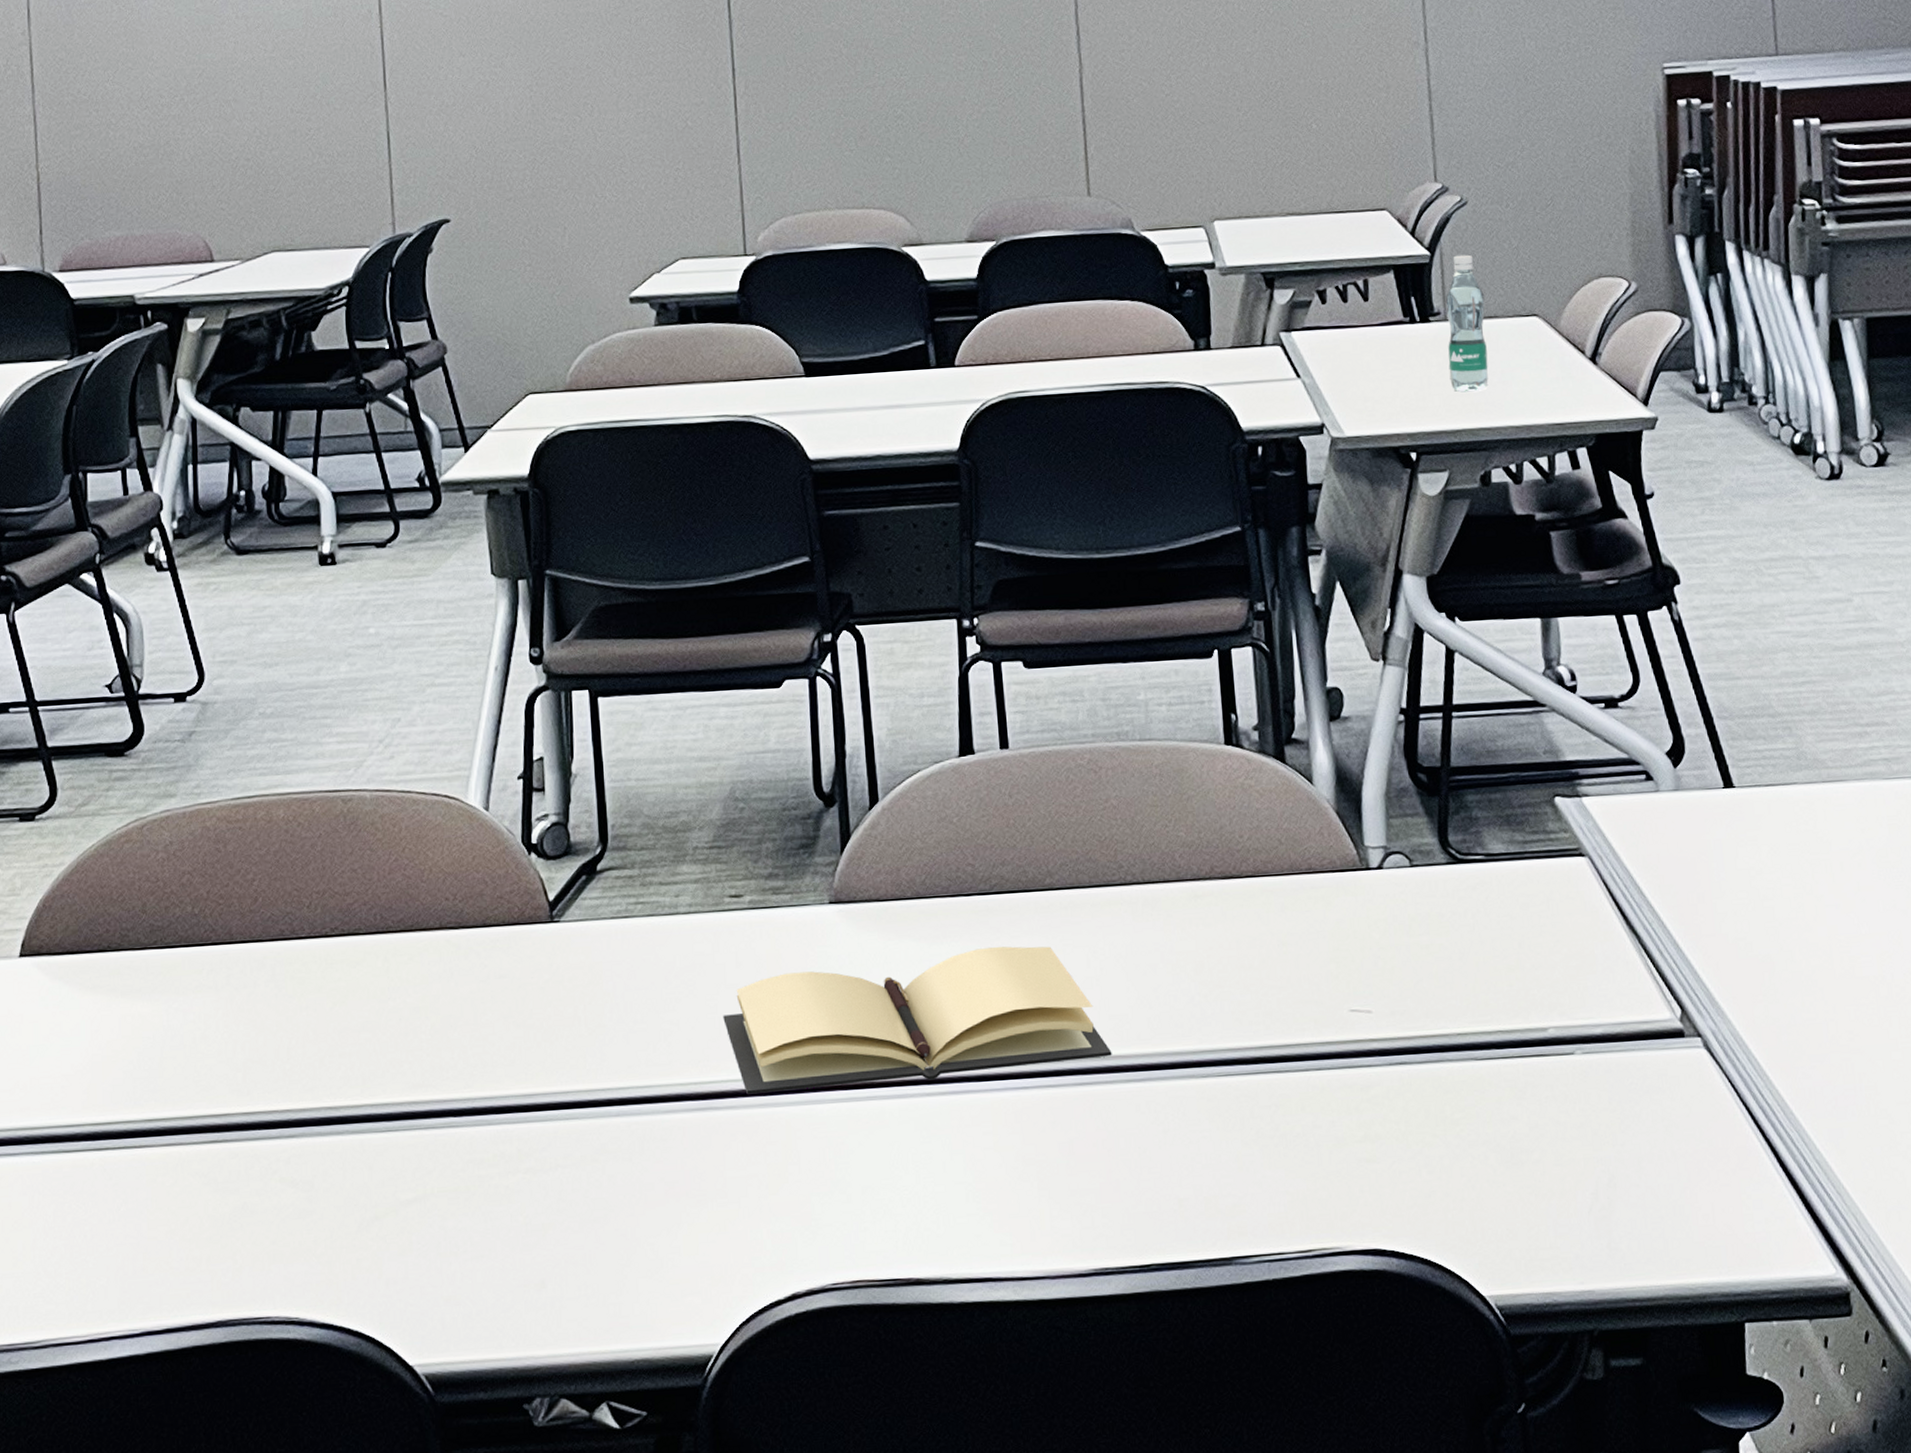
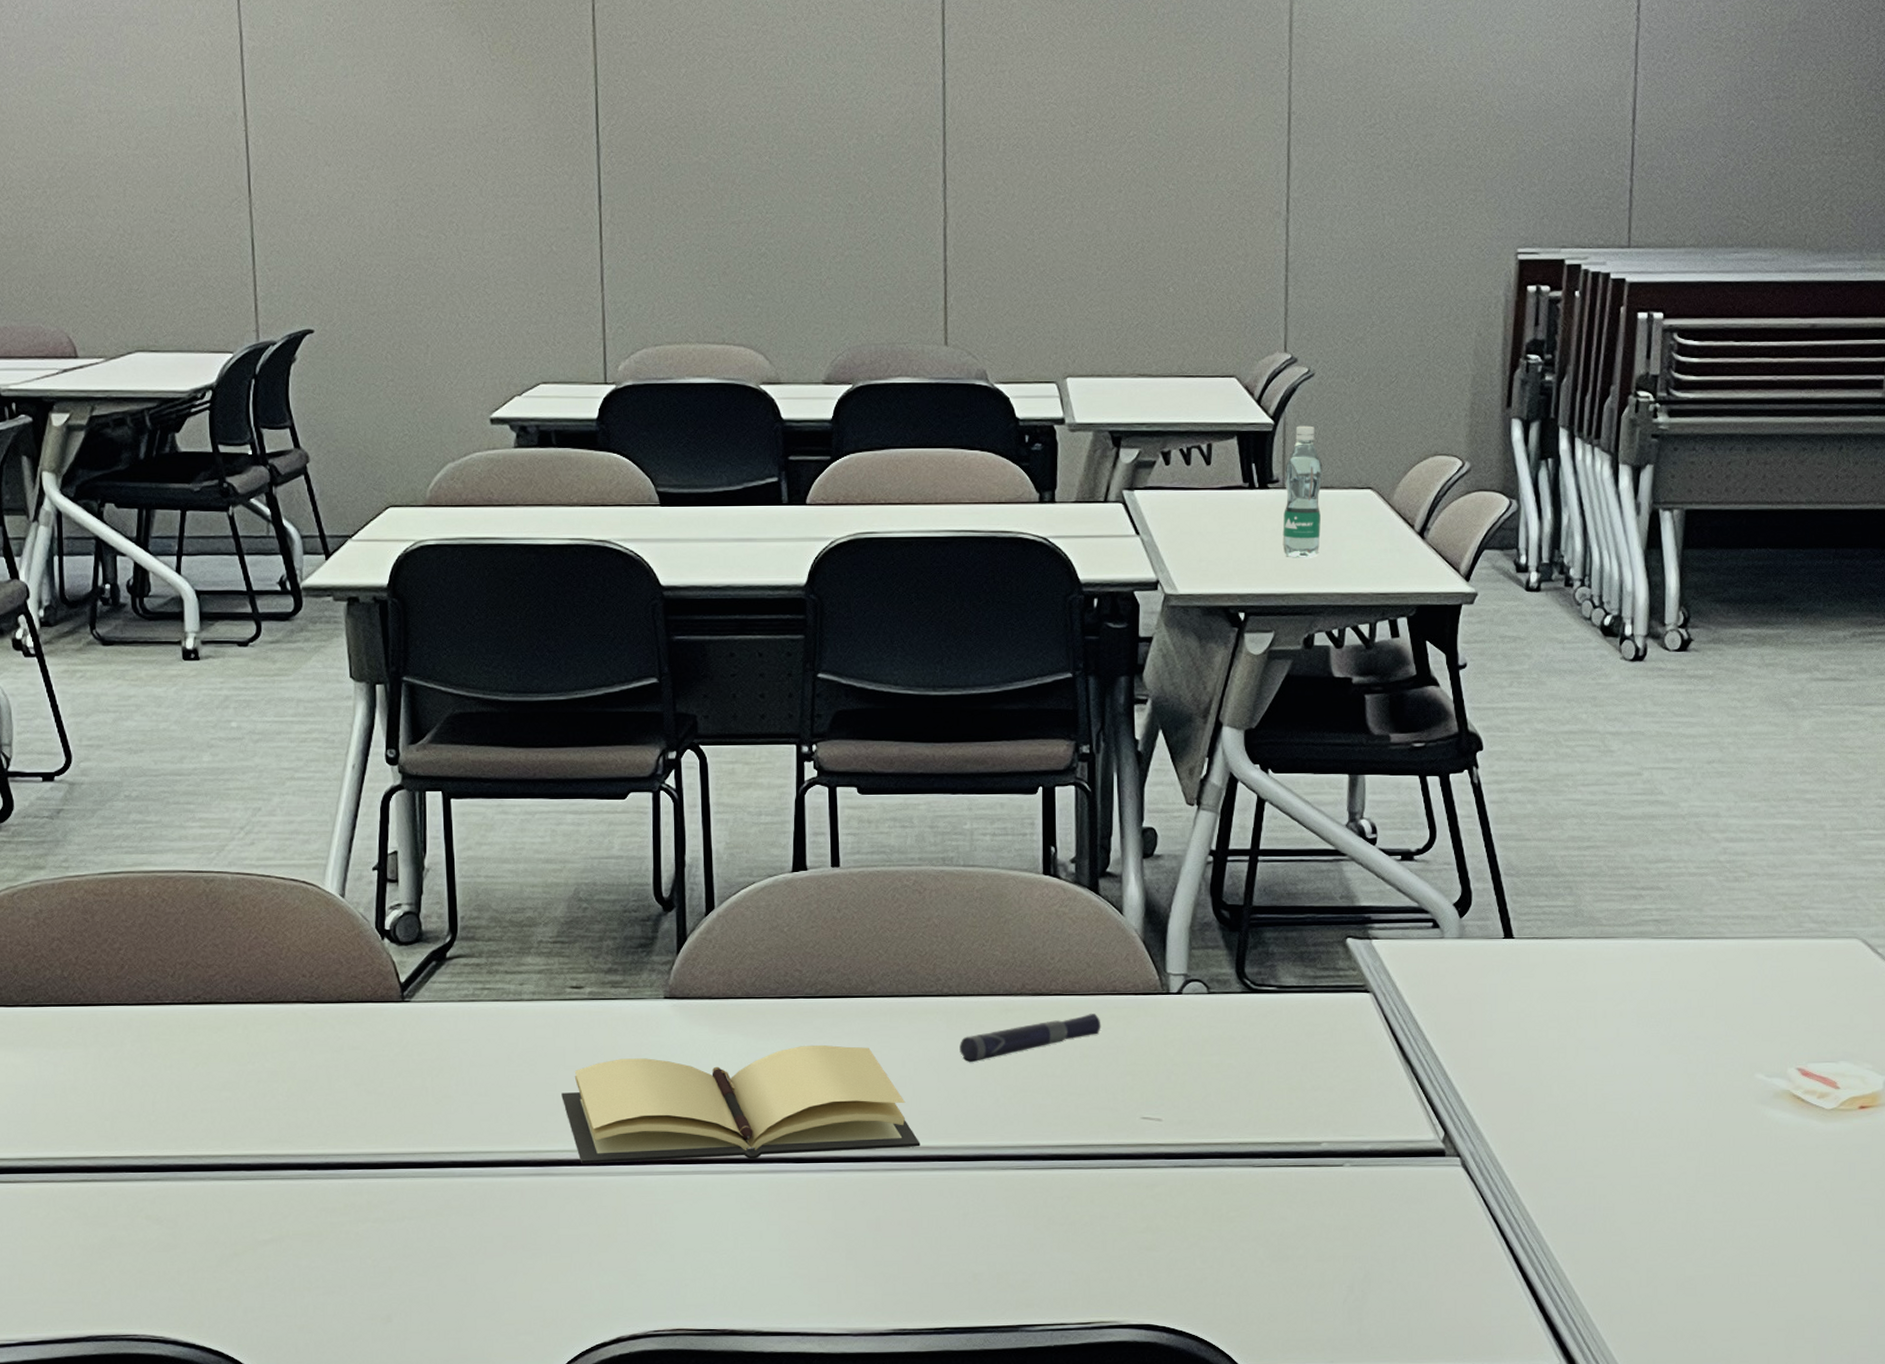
marker pen: none [1147,896,1299,958] -> present [960,1014,1101,1063]

